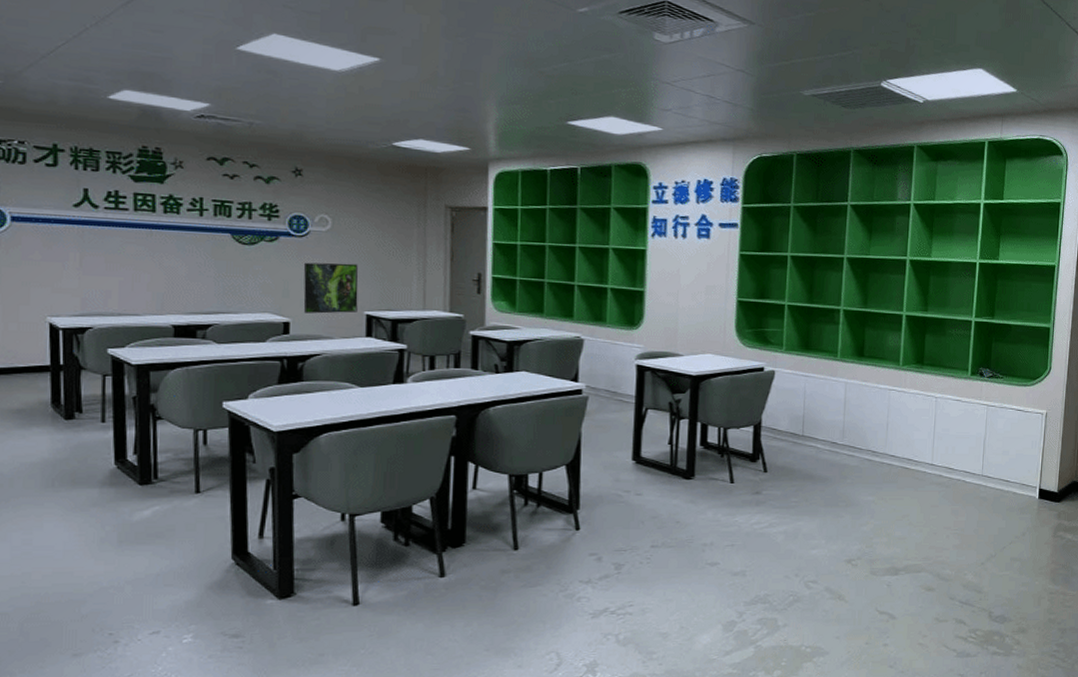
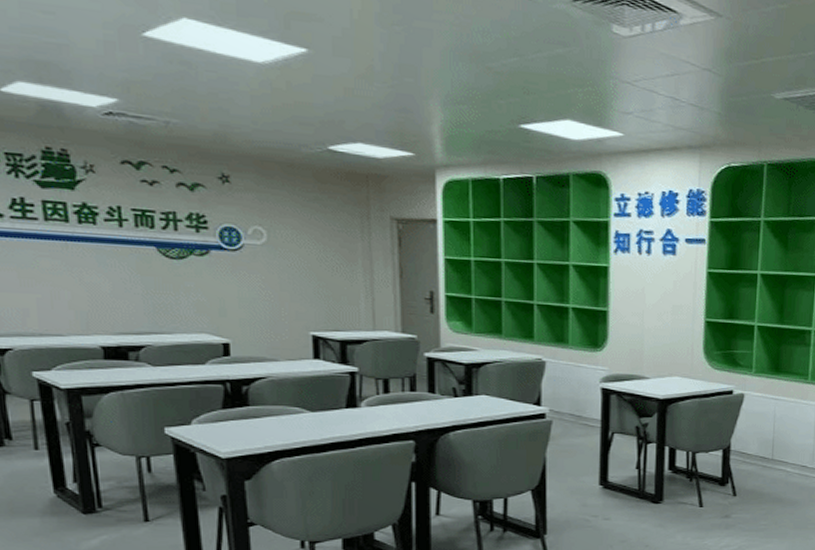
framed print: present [303,262,359,314] -> none [241,279,302,334]

